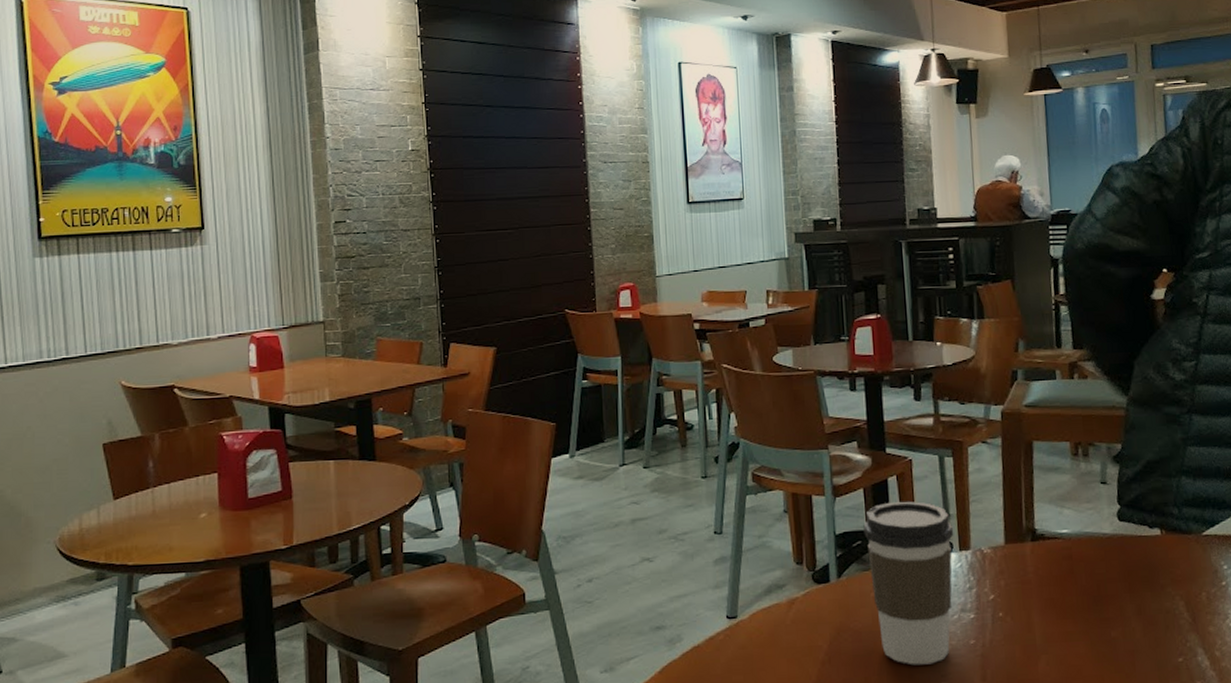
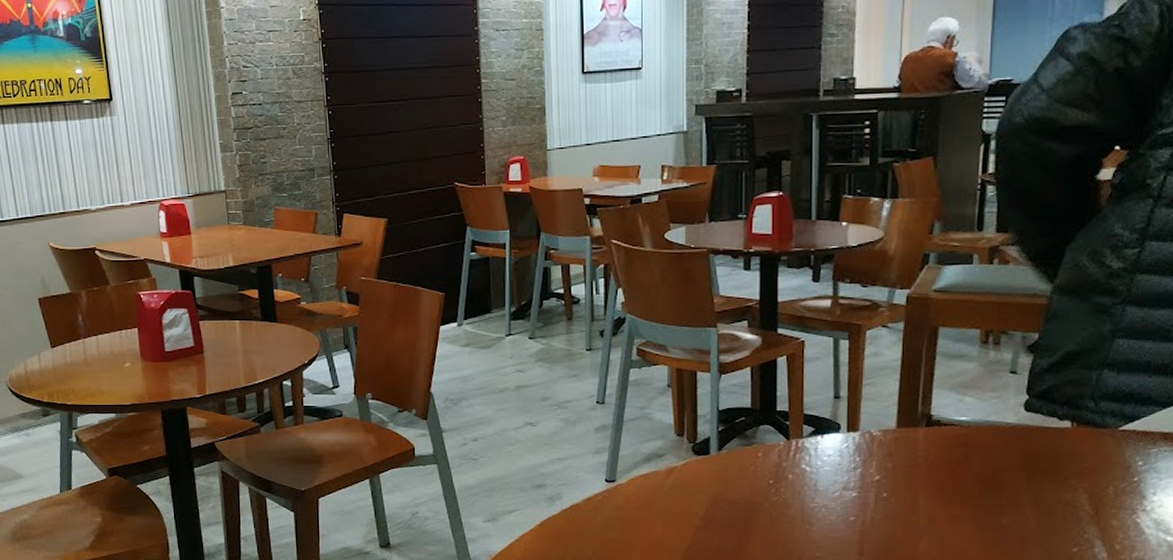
coffee cup: present [863,501,954,666] -> none [748,381,843,536]

